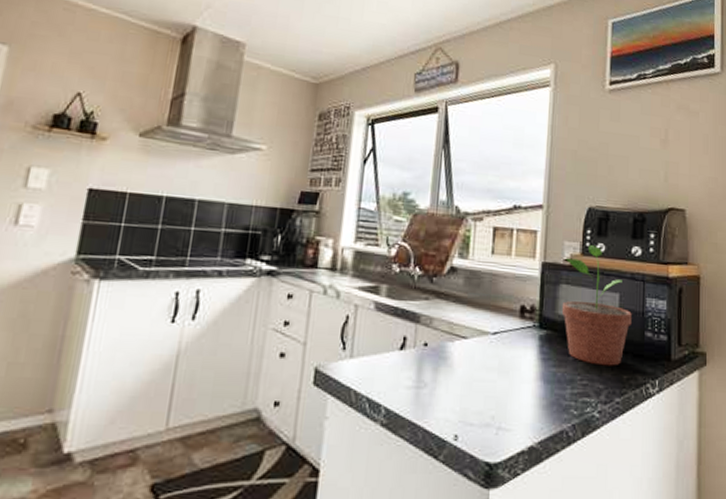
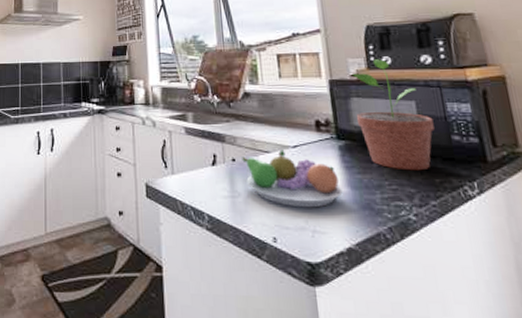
fruit bowl: none [435,336,536,403] -> present [242,150,344,208]

